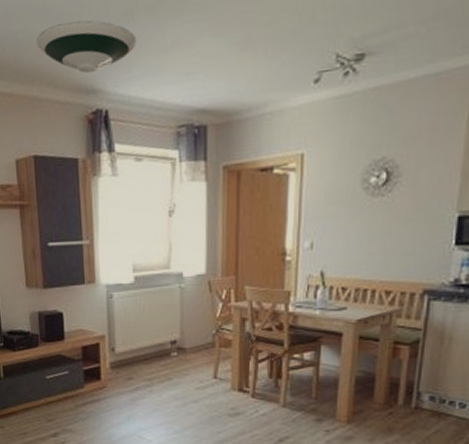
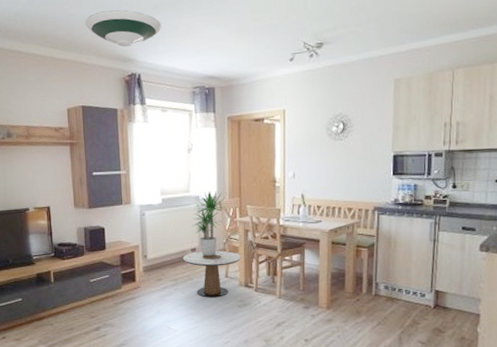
side table: none [159,344,234,403] -> present [182,250,241,298]
potted plant: none [172,267,222,352] -> present [192,191,229,257]

